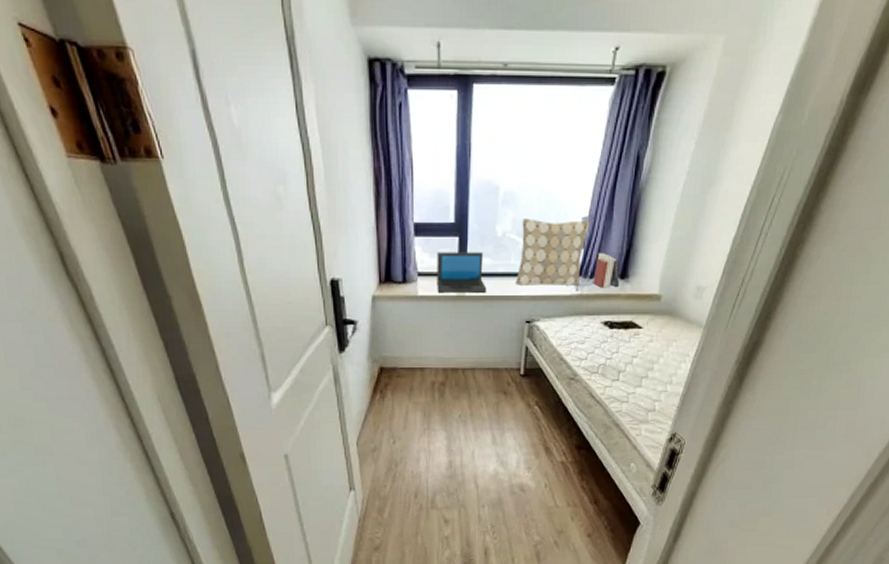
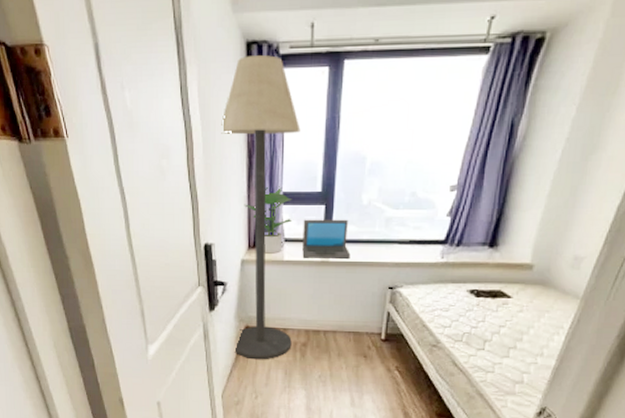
floor lamp: none [344,74,430,403] -> present [221,55,301,360]
potted plant: none [374,216,425,289] -> present [245,186,293,254]
pillow: present [516,218,590,286] -> none [379,187,458,253]
books: present [593,253,619,288] -> none [460,221,488,256]

